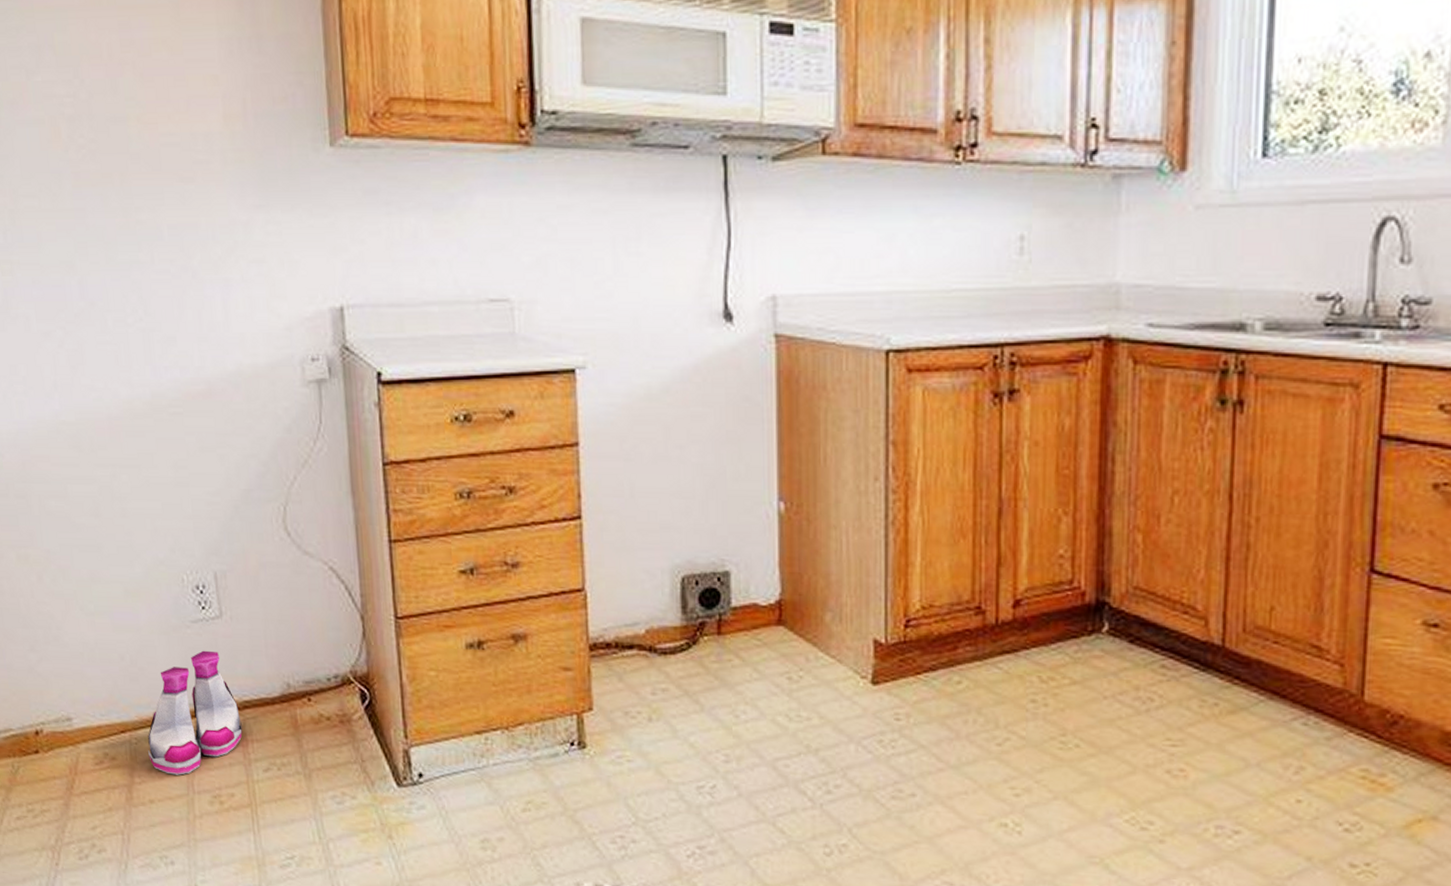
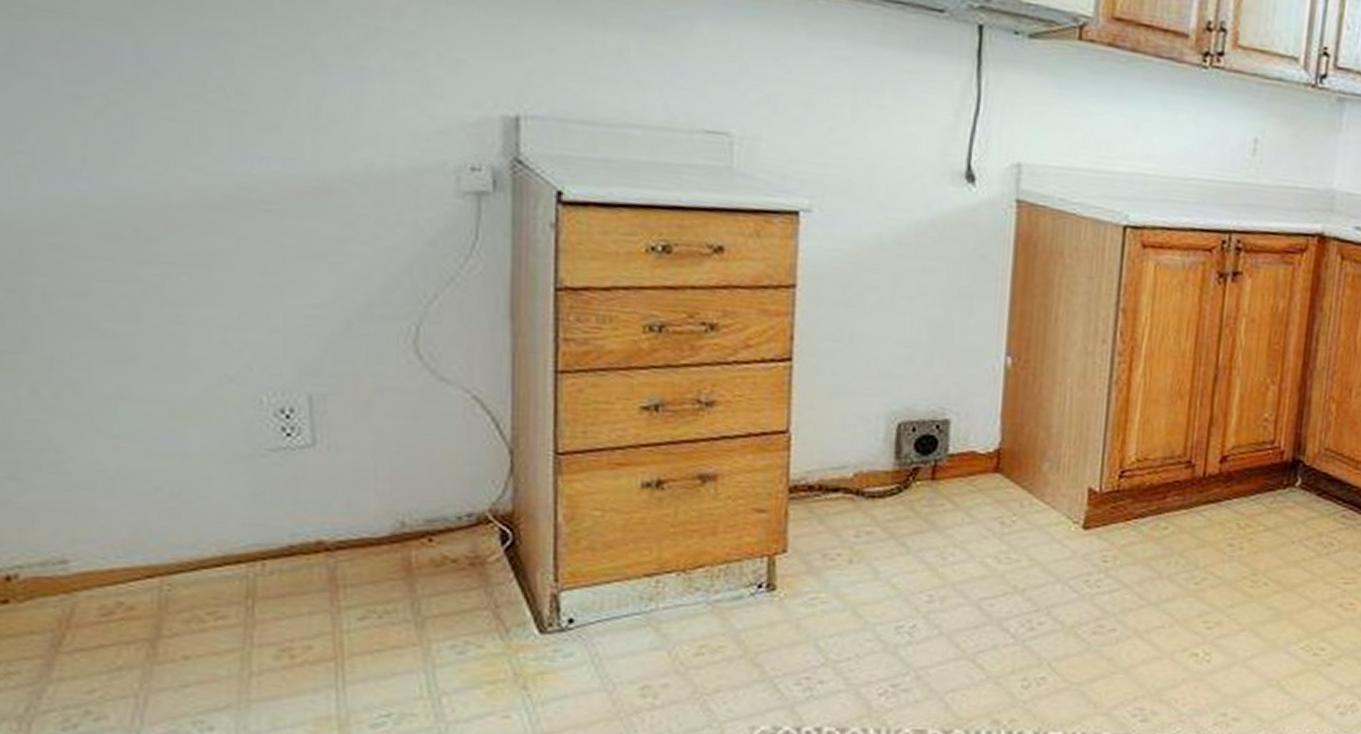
boots: present [148,650,243,775] -> none [187,483,332,627]

